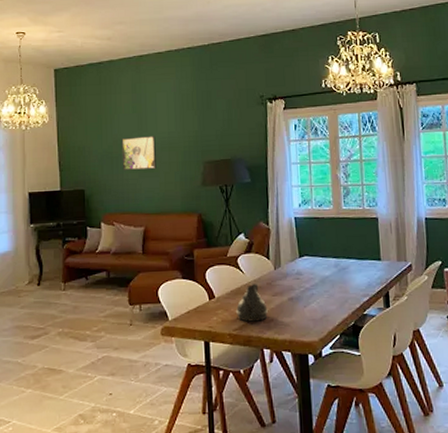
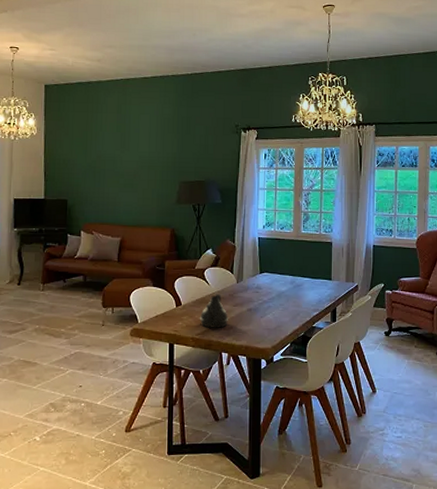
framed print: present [121,136,156,171] -> none [104,154,137,186]

